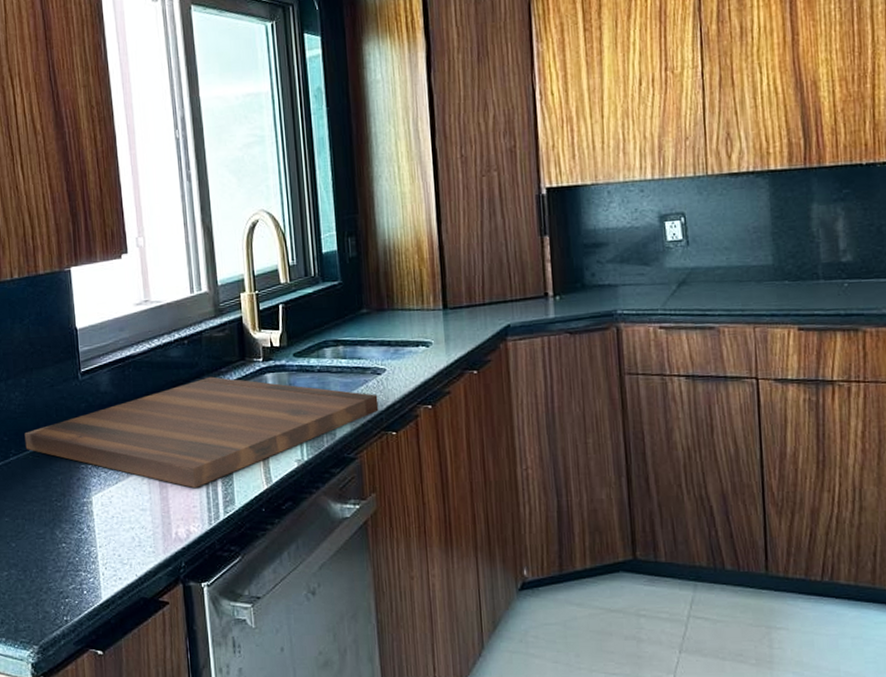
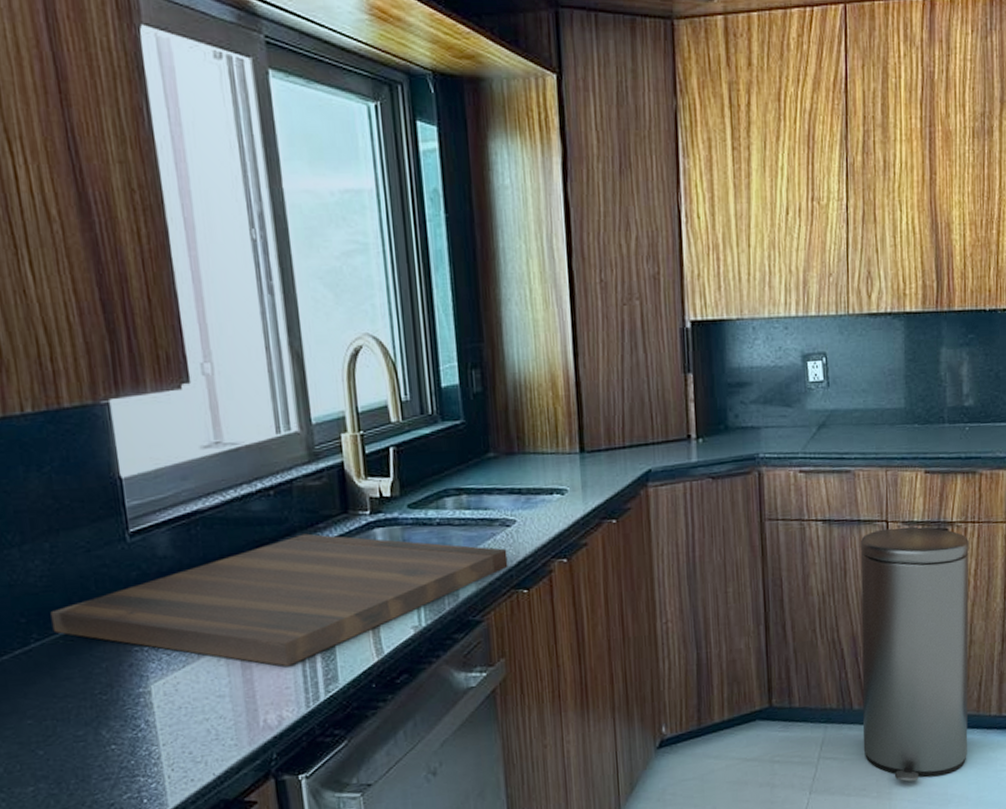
pedal bin: none [727,383,863,653] -> present [860,526,970,782]

